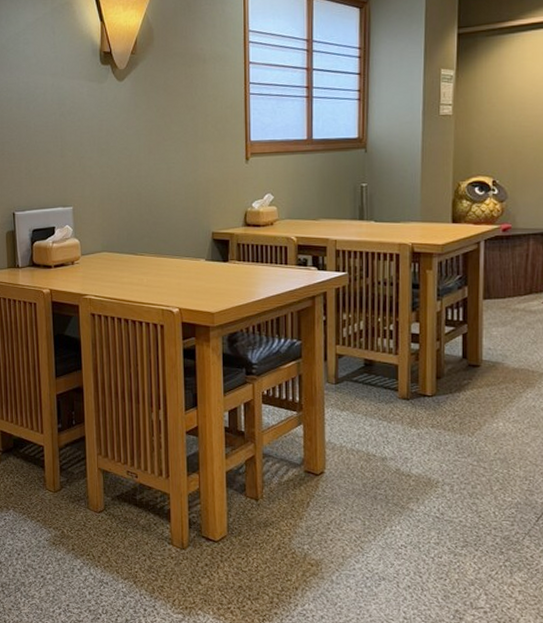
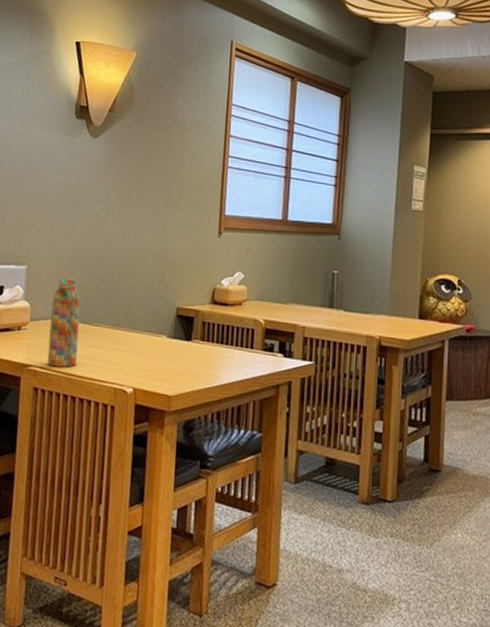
water bottle: none [99,214,127,294] -> present [47,278,80,368]

